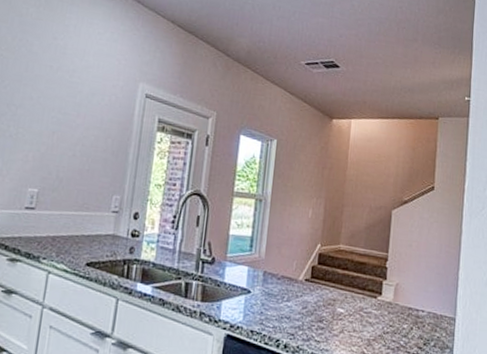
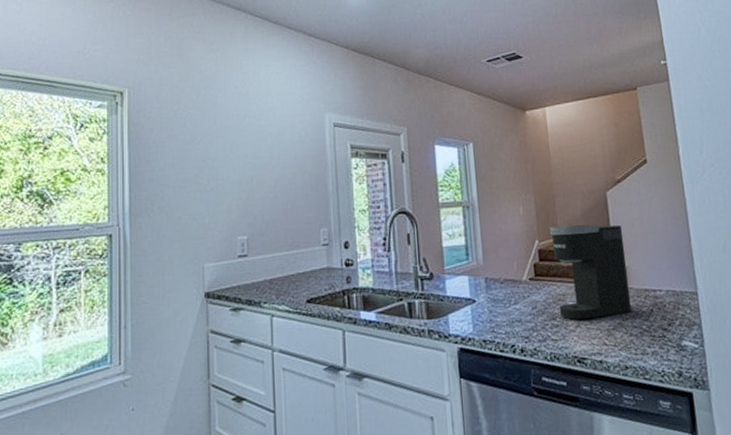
coffee maker: none [328,233,400,327] -> present [549,224,632,320]

